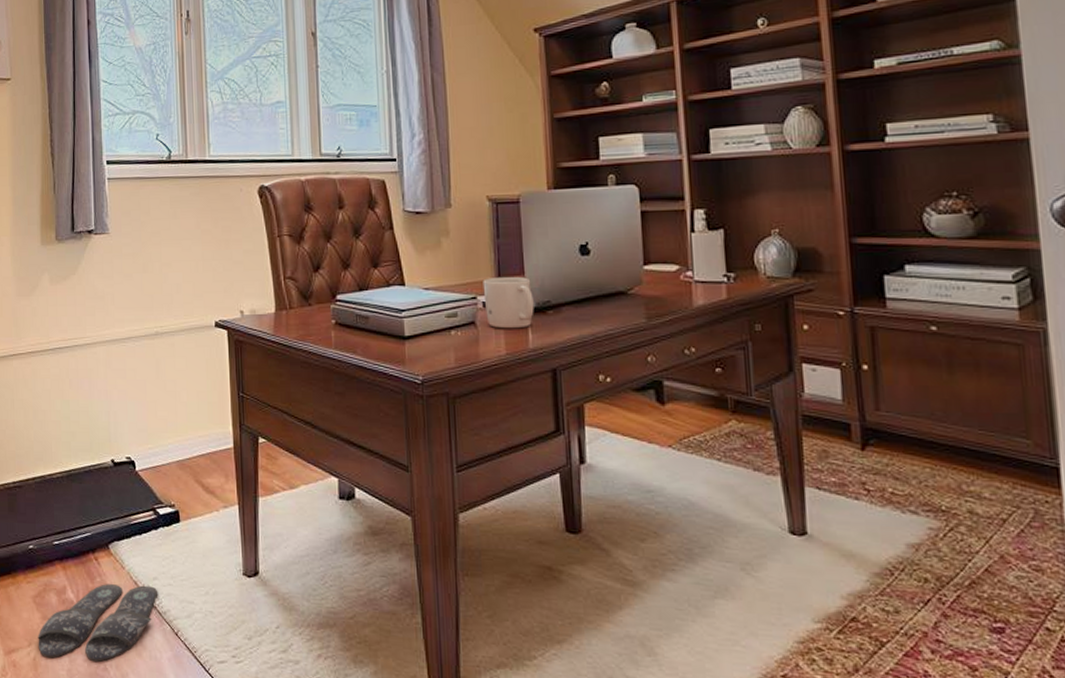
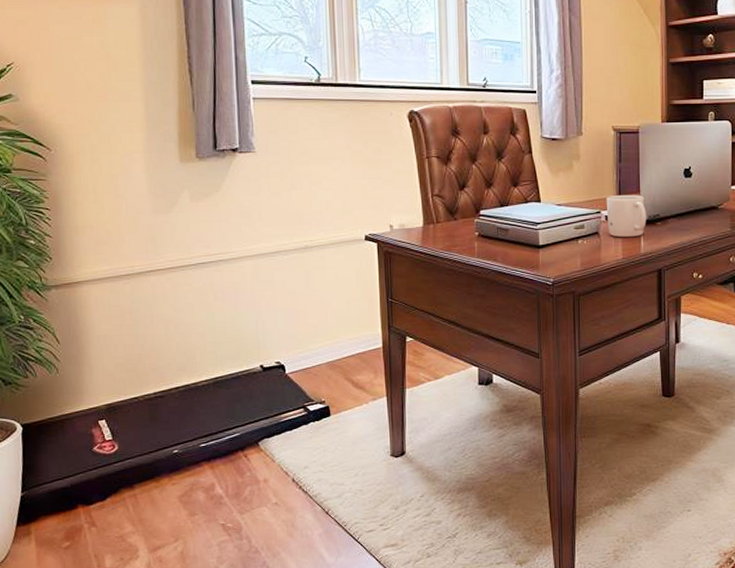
slippers: present [38,584,158,662] -> none [185,474,309,550]

